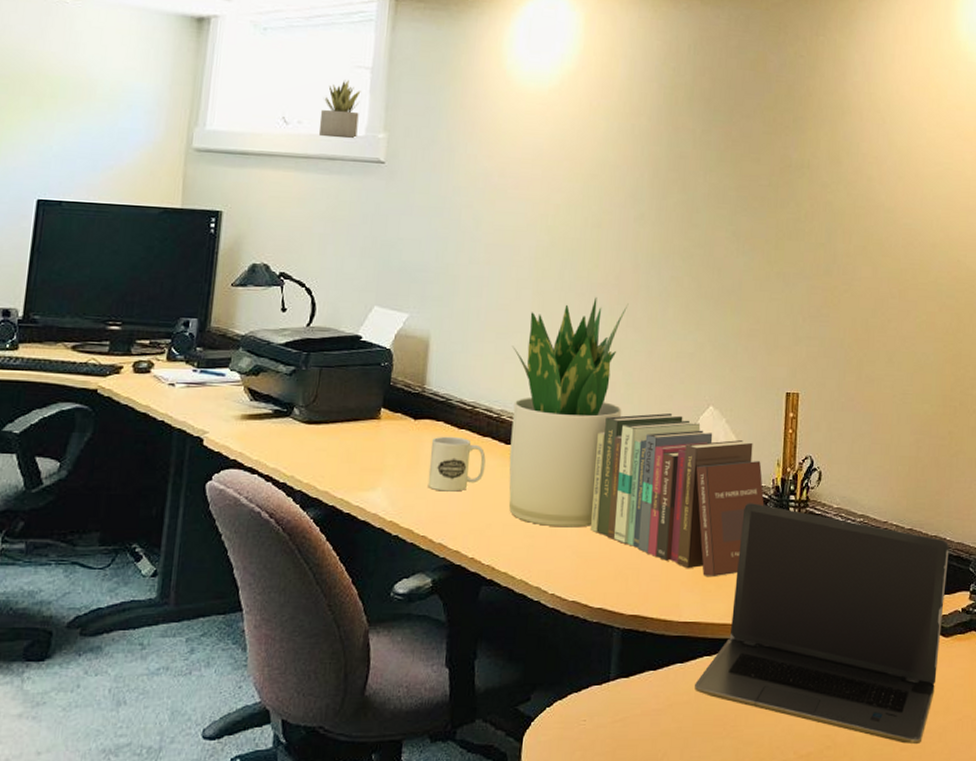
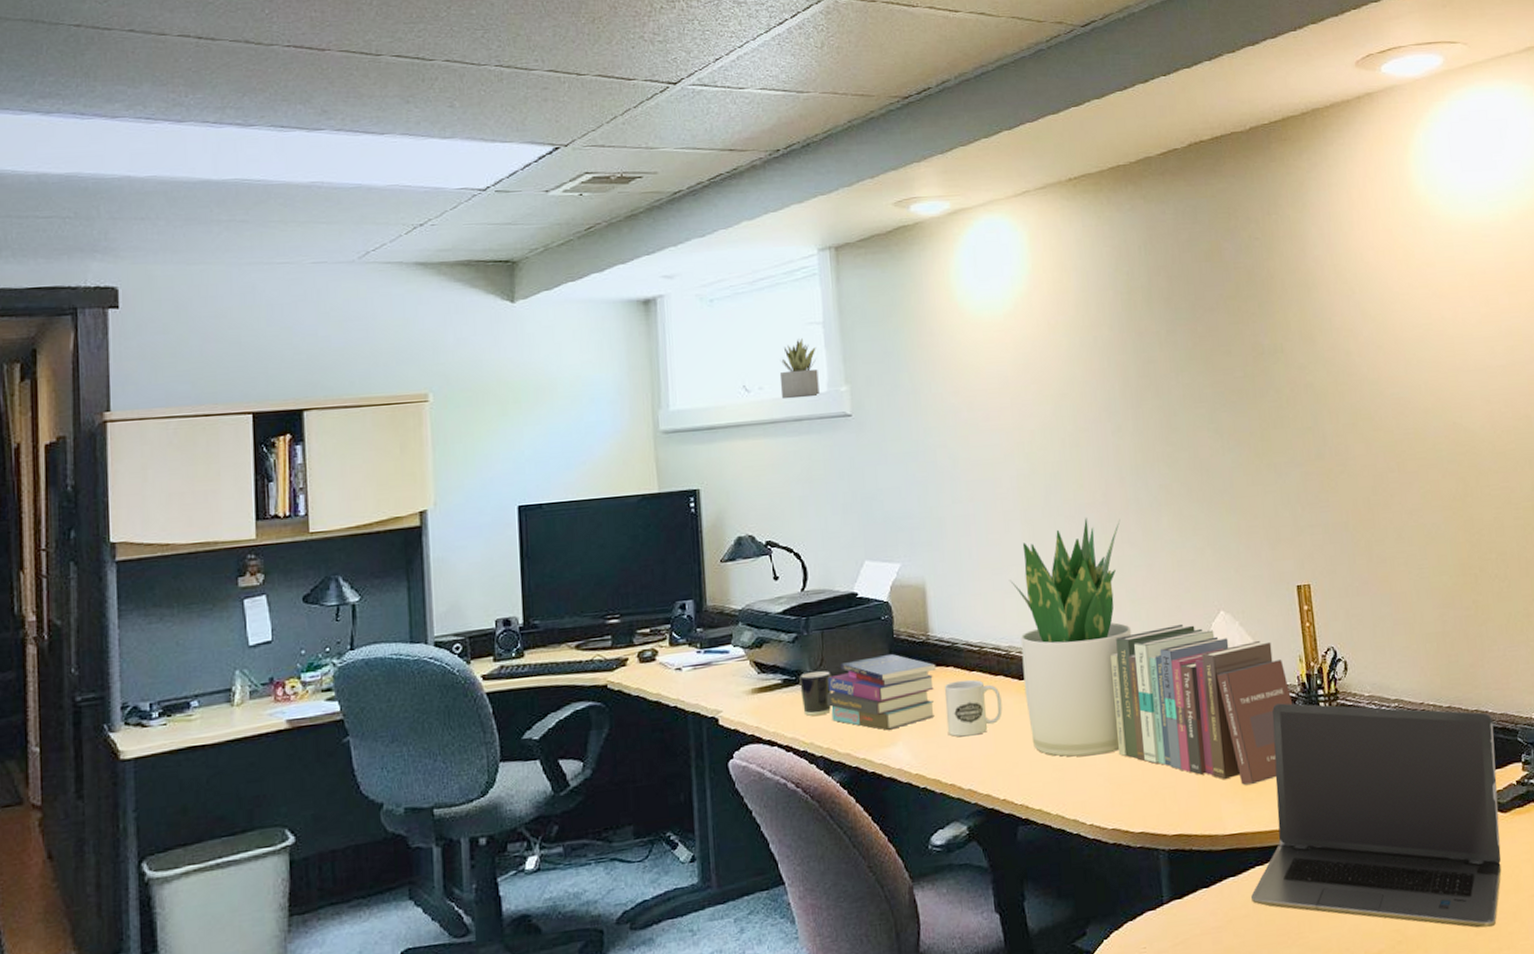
mug: none [289,406,323,450] -> present [799,670,832,716]
books: none [313,401,427,474] -> present [826,654,937,730]

